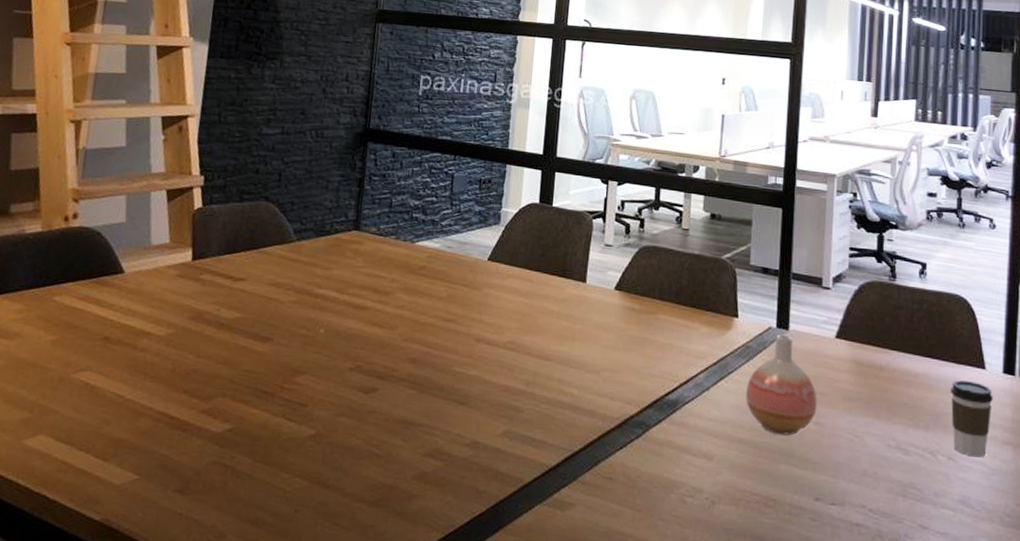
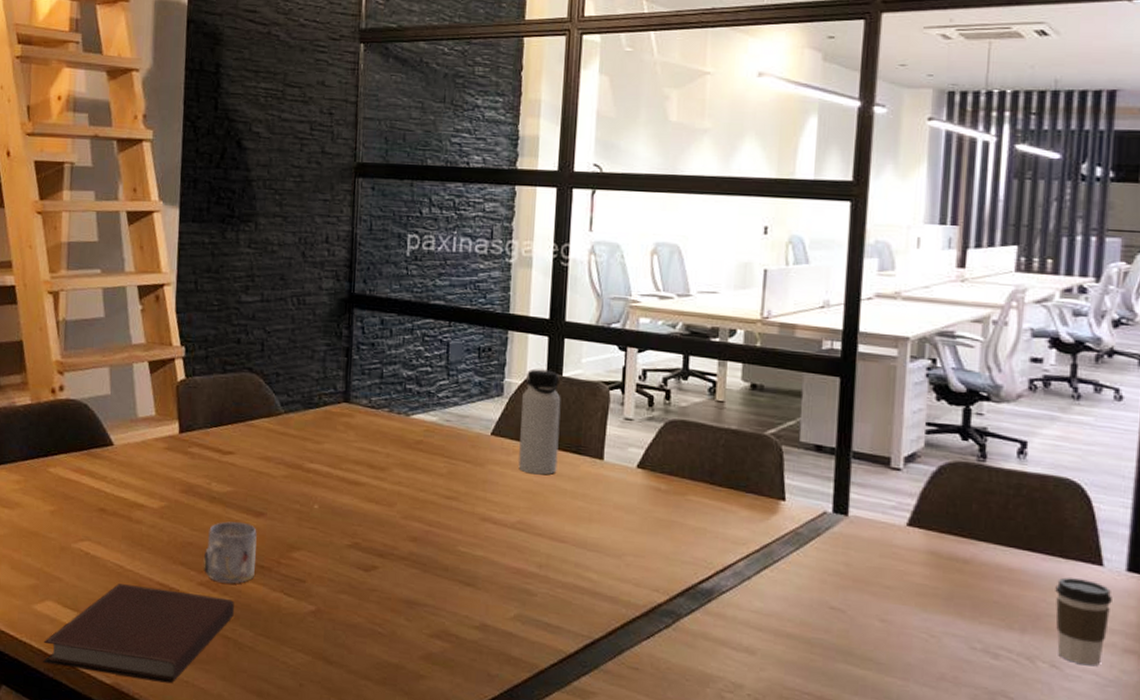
notebook: none [29,414,235,517] -> present [43,583,234,683]
mug: none [206,347,263,411] -> present [203,521,257,584]
water bottle: none [511,199,551,297] -> present [518,368,561,475]
vase: present [746,334,817,436] -> none [795,520,884,632]

